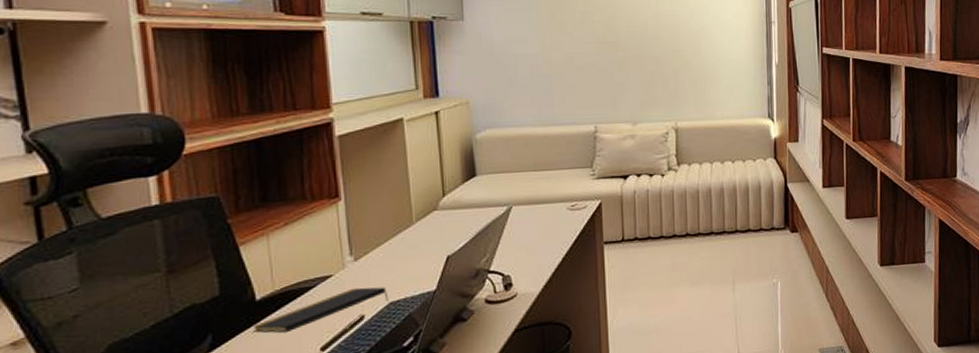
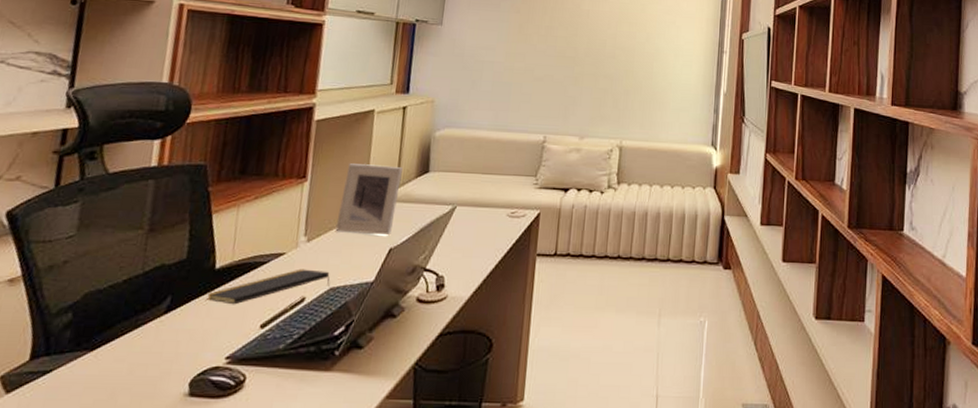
picture frame: none [383,174,447,247] -> present [335,163,403,236]

